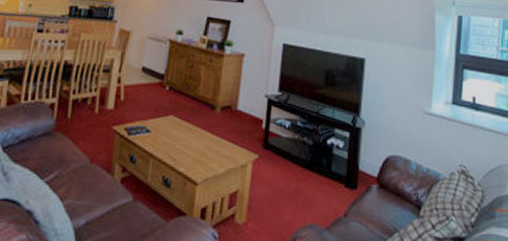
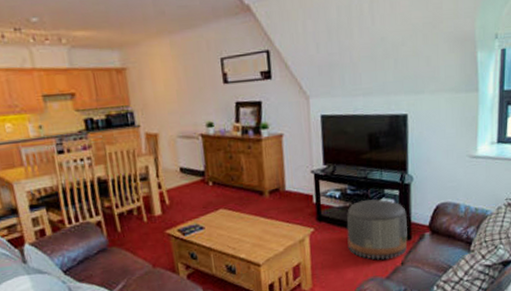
pouf: none [290,136,355,207] -> present [346,199,408,260]

